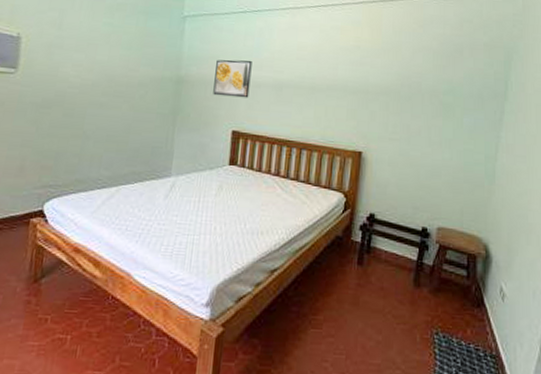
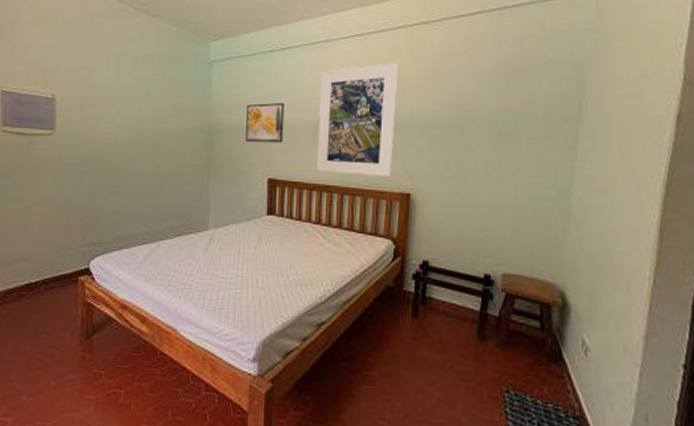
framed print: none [278,33,358,137] -> present [316,63,399,178]

